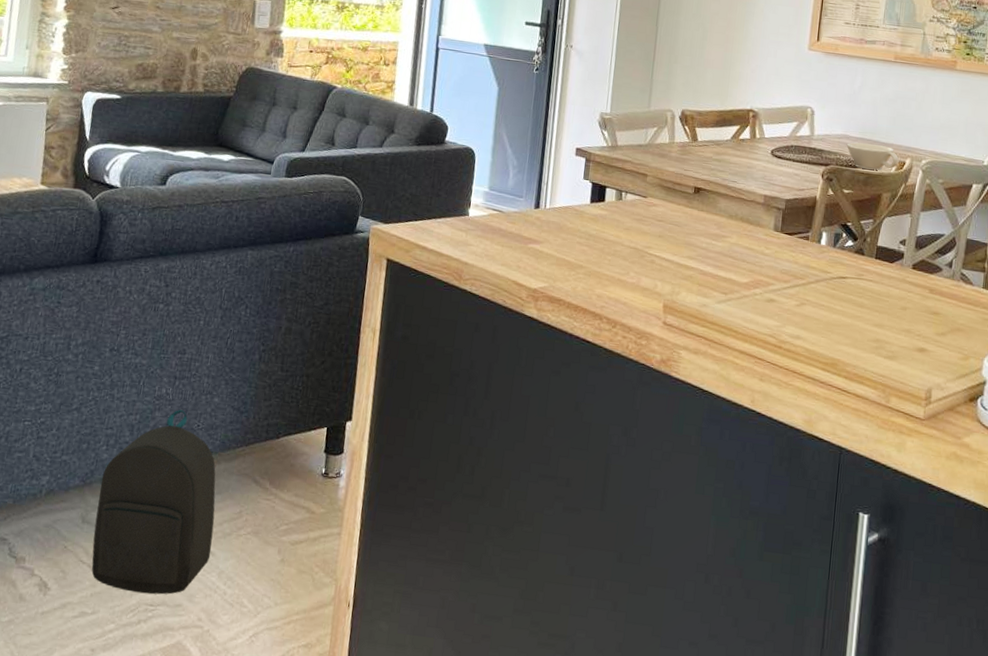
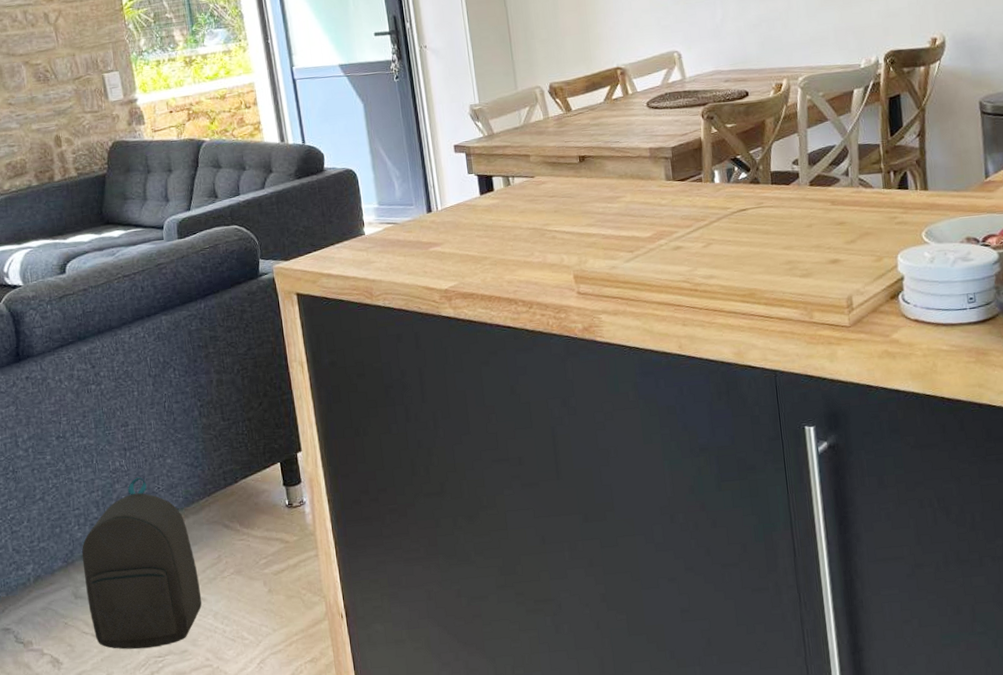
cup: present [846,142,899,170] -> none [720,72,776,100]

